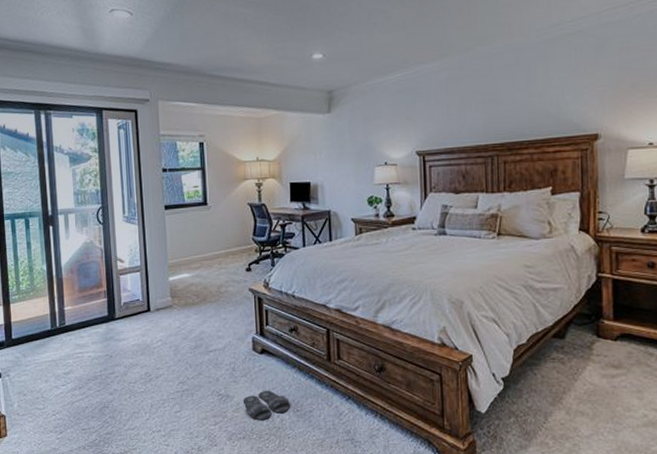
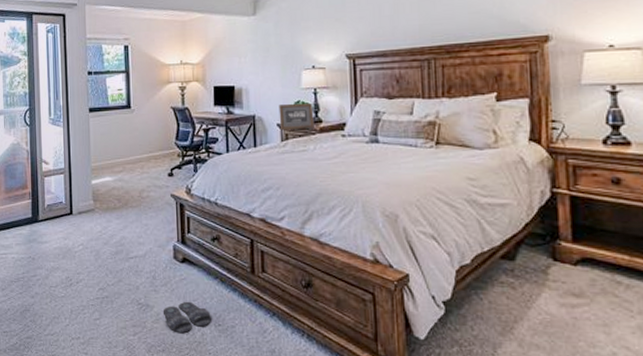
picture frame: none [353,198,387,225] -> present [278,102,314,131]

